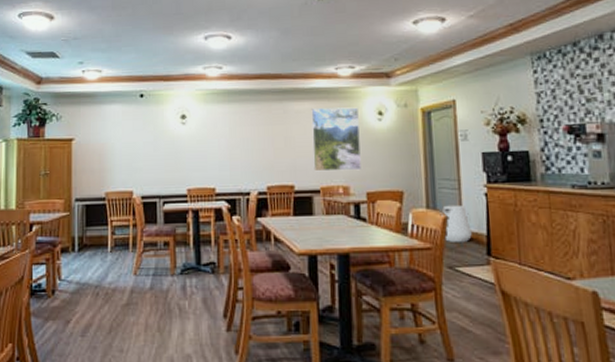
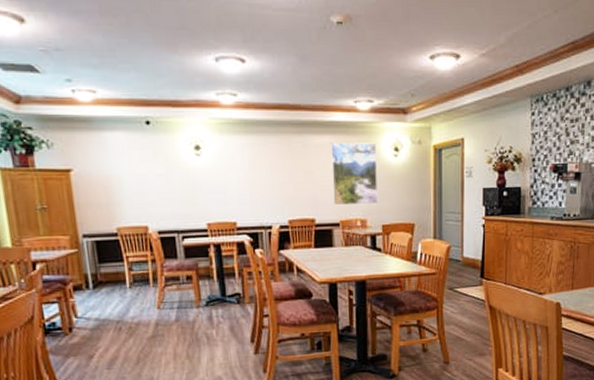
trash can: present [441,205,472,242] -> none [446,235,470,268]

